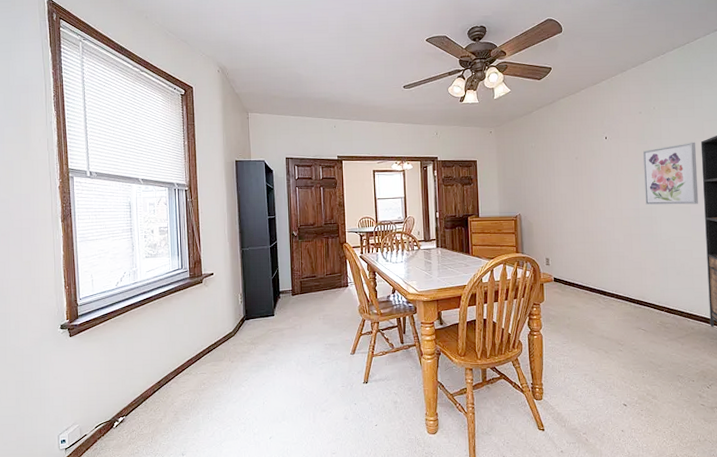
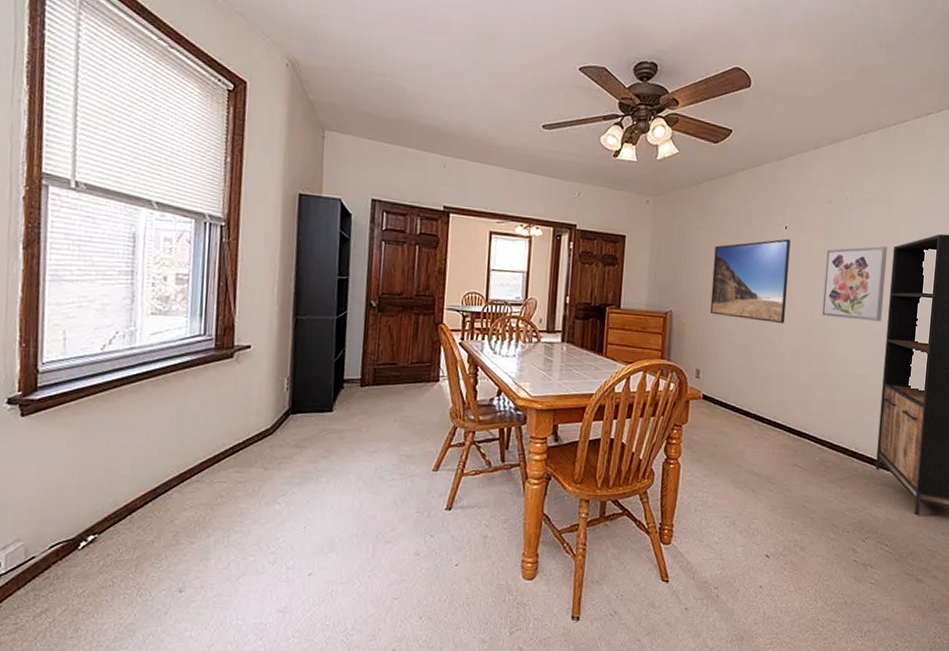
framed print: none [549,146,615,215] -> present [710,238,791,323]

